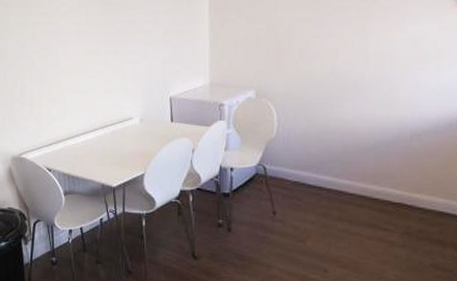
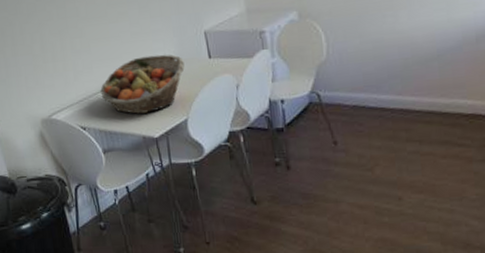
fruit basket: none [69,112,148,164] -> present [100,54,185,114]

